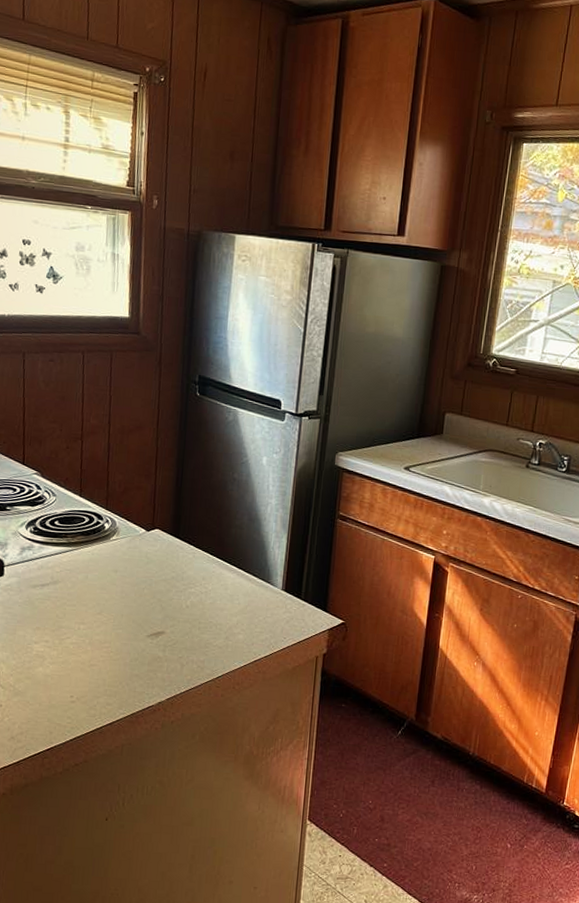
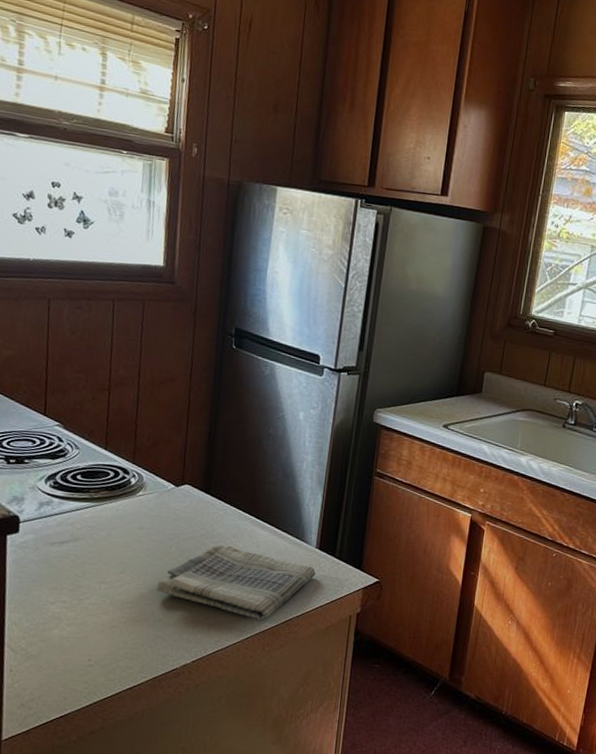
dish towel: none [131,587,282,661] -> present [156,544,316,621]

